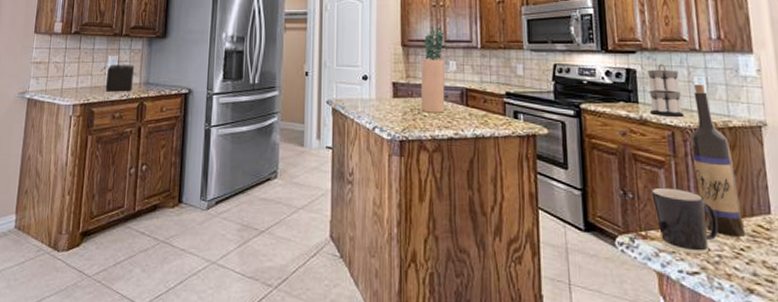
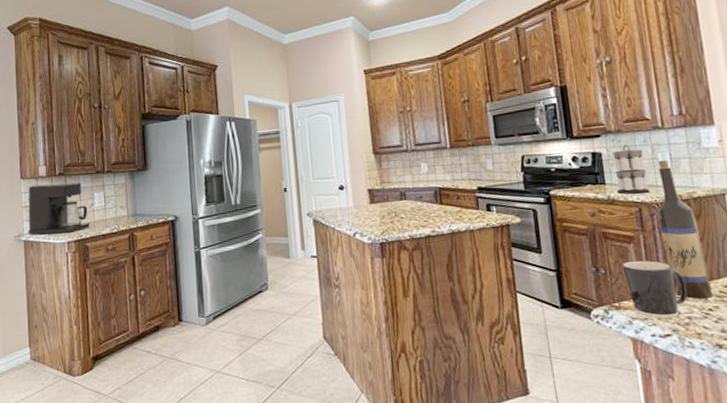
coffee maker: none [34,41,99,96] -> present [28,183,90,235]
toaster: present [105,64,135,92] -> none [95,199,121,227]
vase: present [421,25,445,113] -> none [393,130,421,215]

